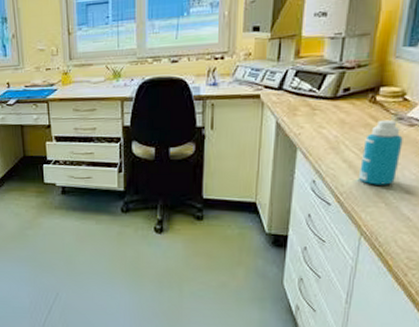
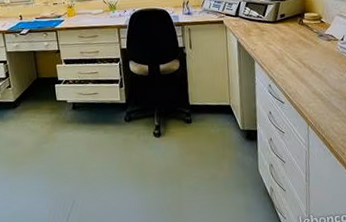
bottle: present [359,119,403,185] -> none [300,36,326,86]

